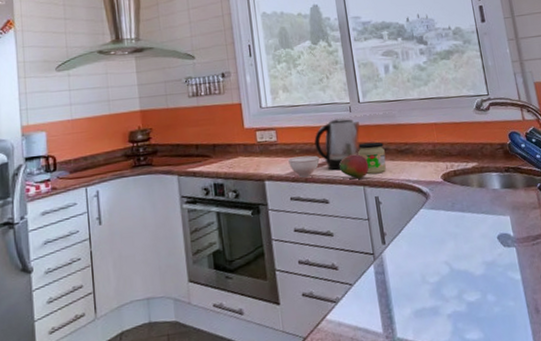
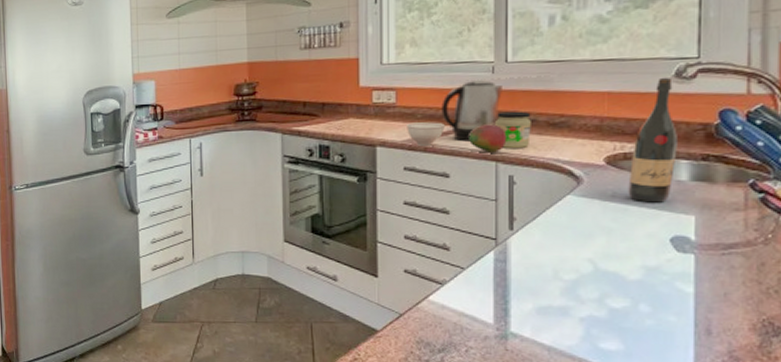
wine bottle: none [459,110,491,209] -> present [628,77,679,203]

